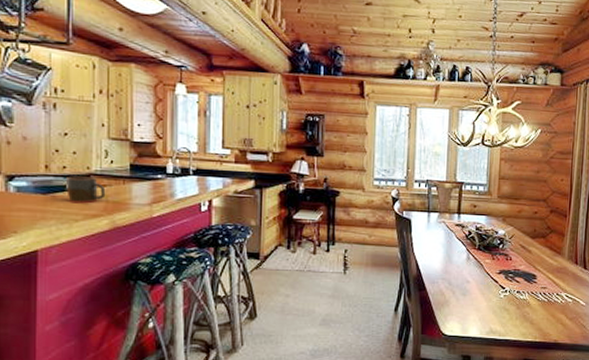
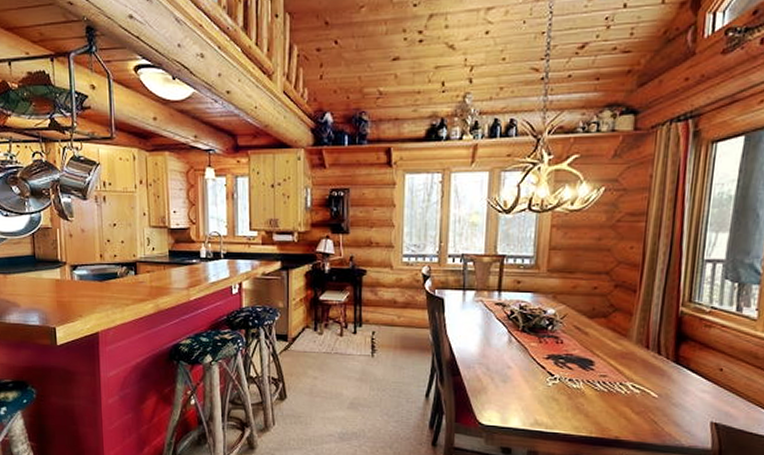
mug: present [66,176,106,204] -> none [117,263,150,289]

